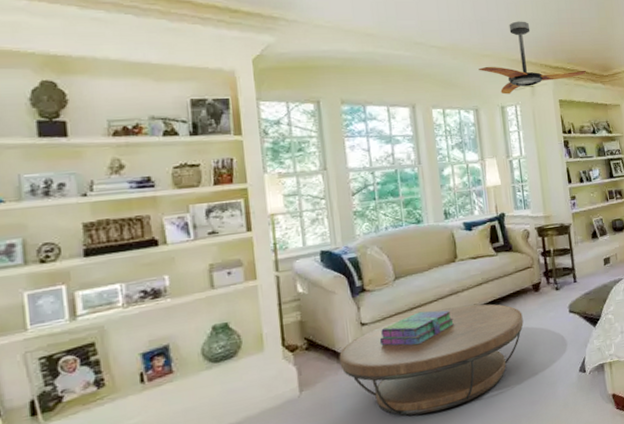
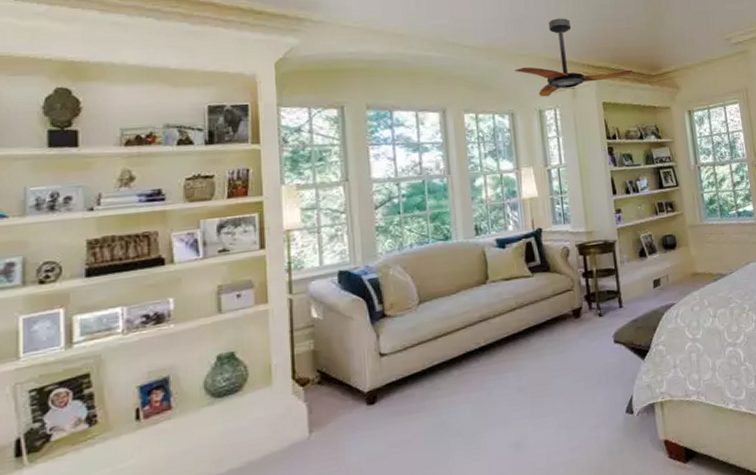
coffee table: present [339,304,524,416] -> none [354,332,562,463]
stack of books: present [379,310,454,346] -> none [400,339,484,380]

